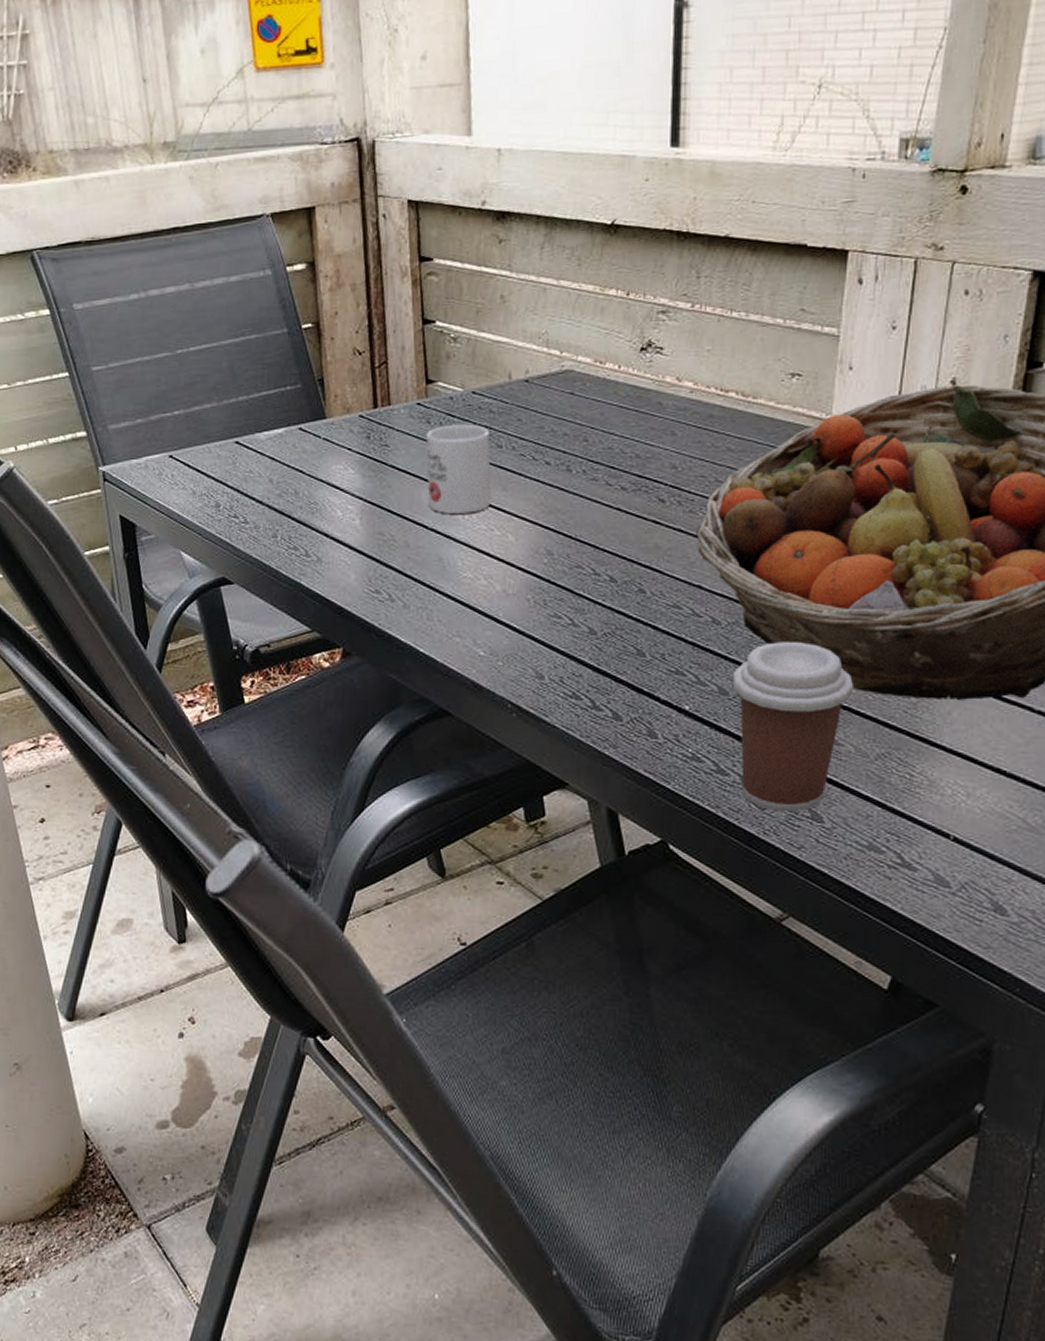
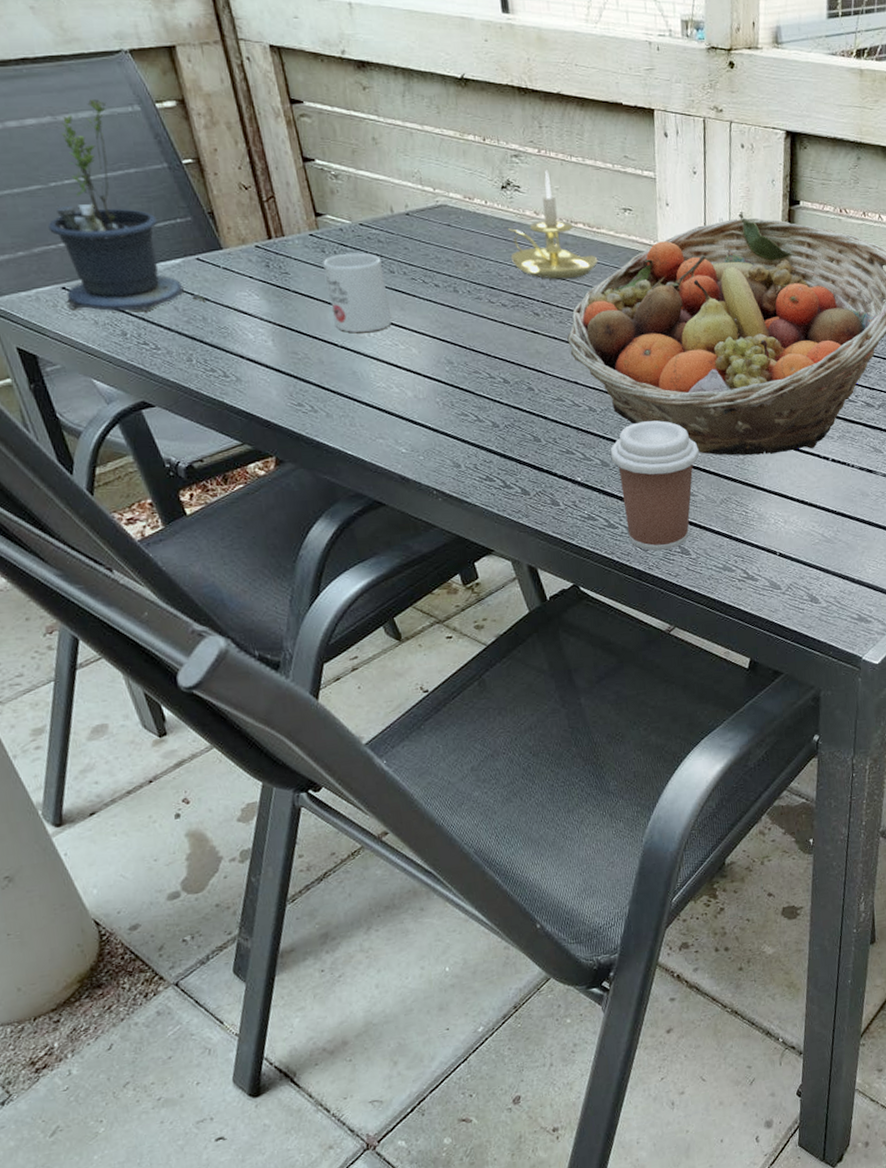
potted plant: none [167,265,302,483] -> present [39,99,207,312]
candle holder: none [640,327,749,459] -> present [507,170,598,279]

